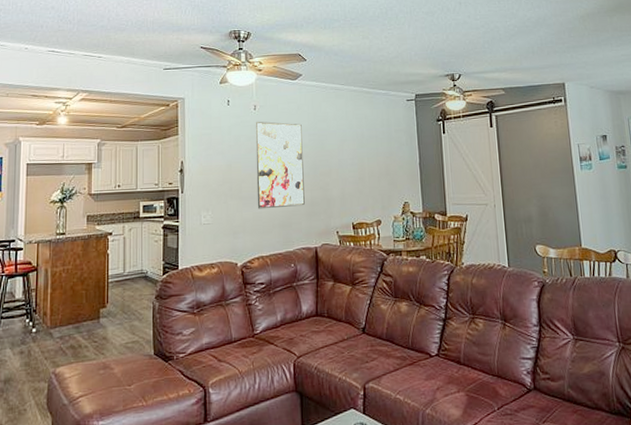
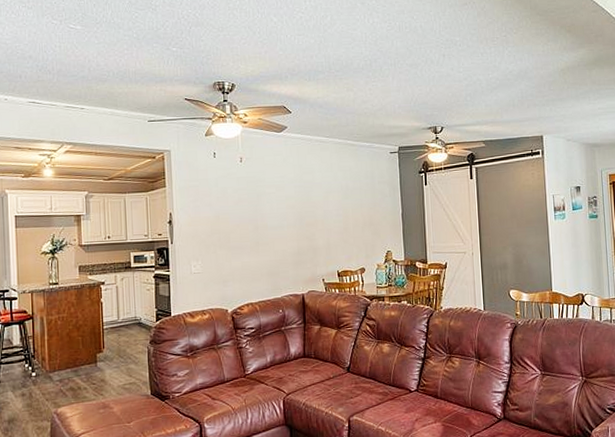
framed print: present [255,121,305,209] -> none [241,173,292,259]

